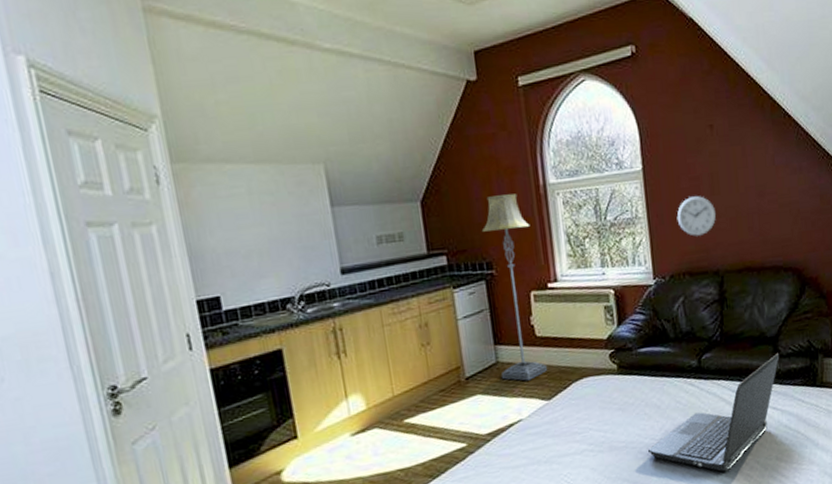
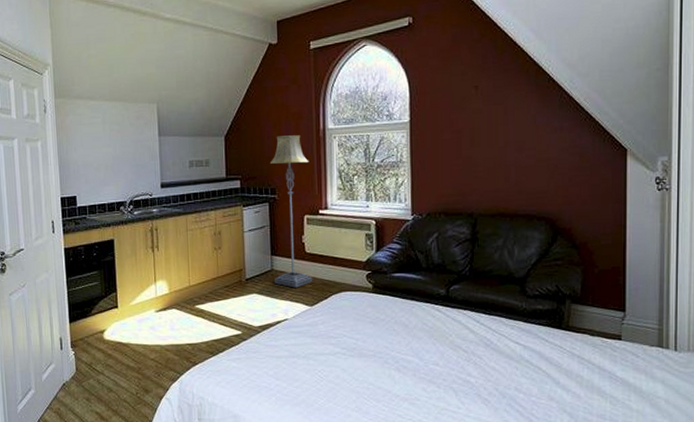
laptop computer: present [648,353,780,472] -> none [394,294,526,393]
wall clock: present [676,195,717,237] -> none [437,146,475,182]

